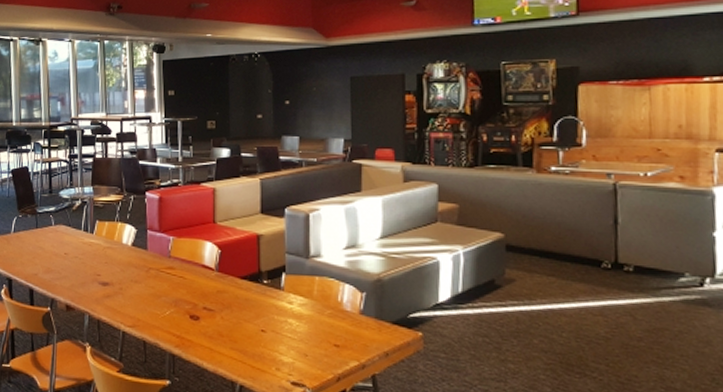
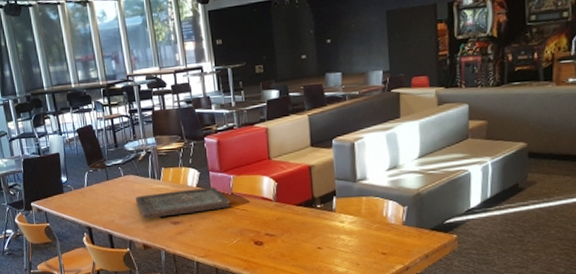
board game: none [63,247,169,276] -> present [135,187,232,219]

